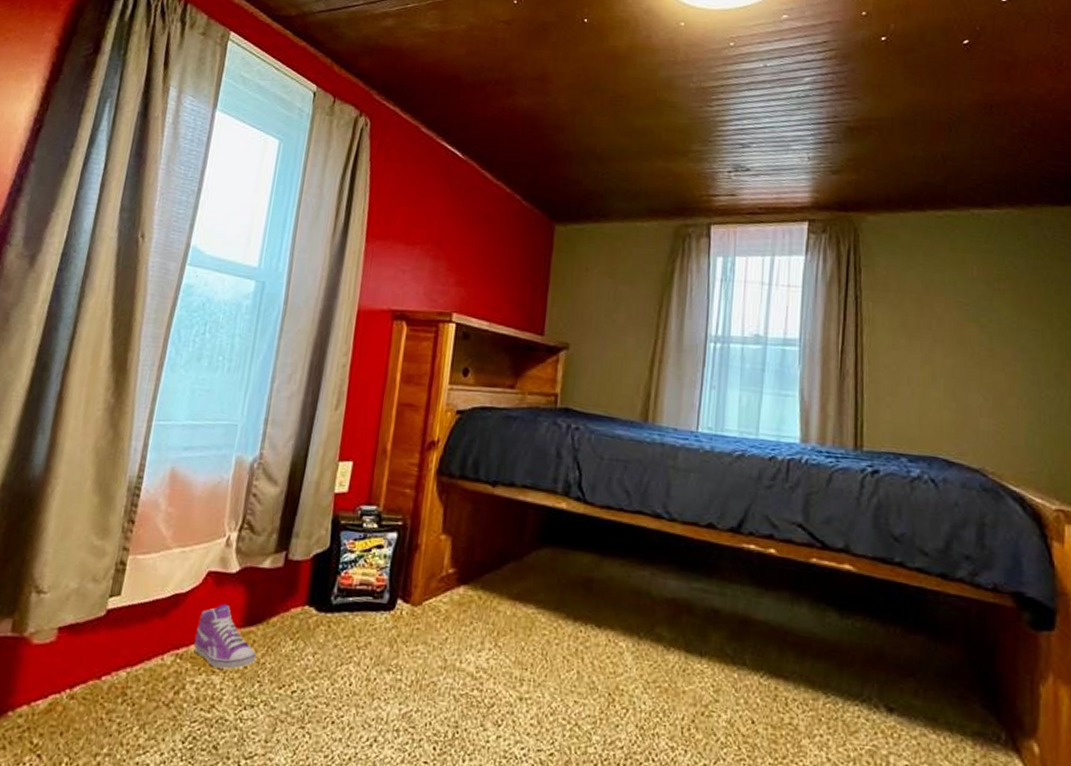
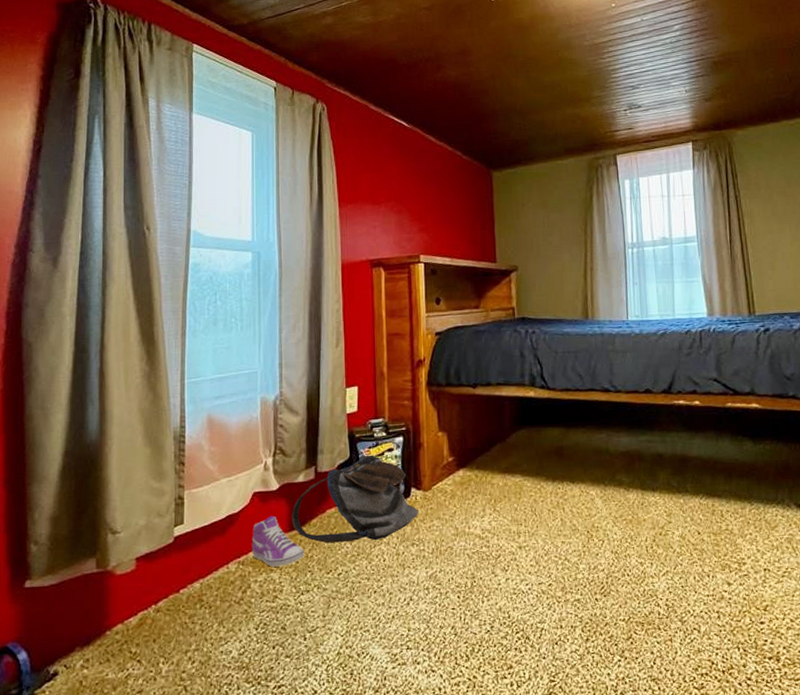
backpack: none [247,548,402,658] -> present [291,455,418,544]

